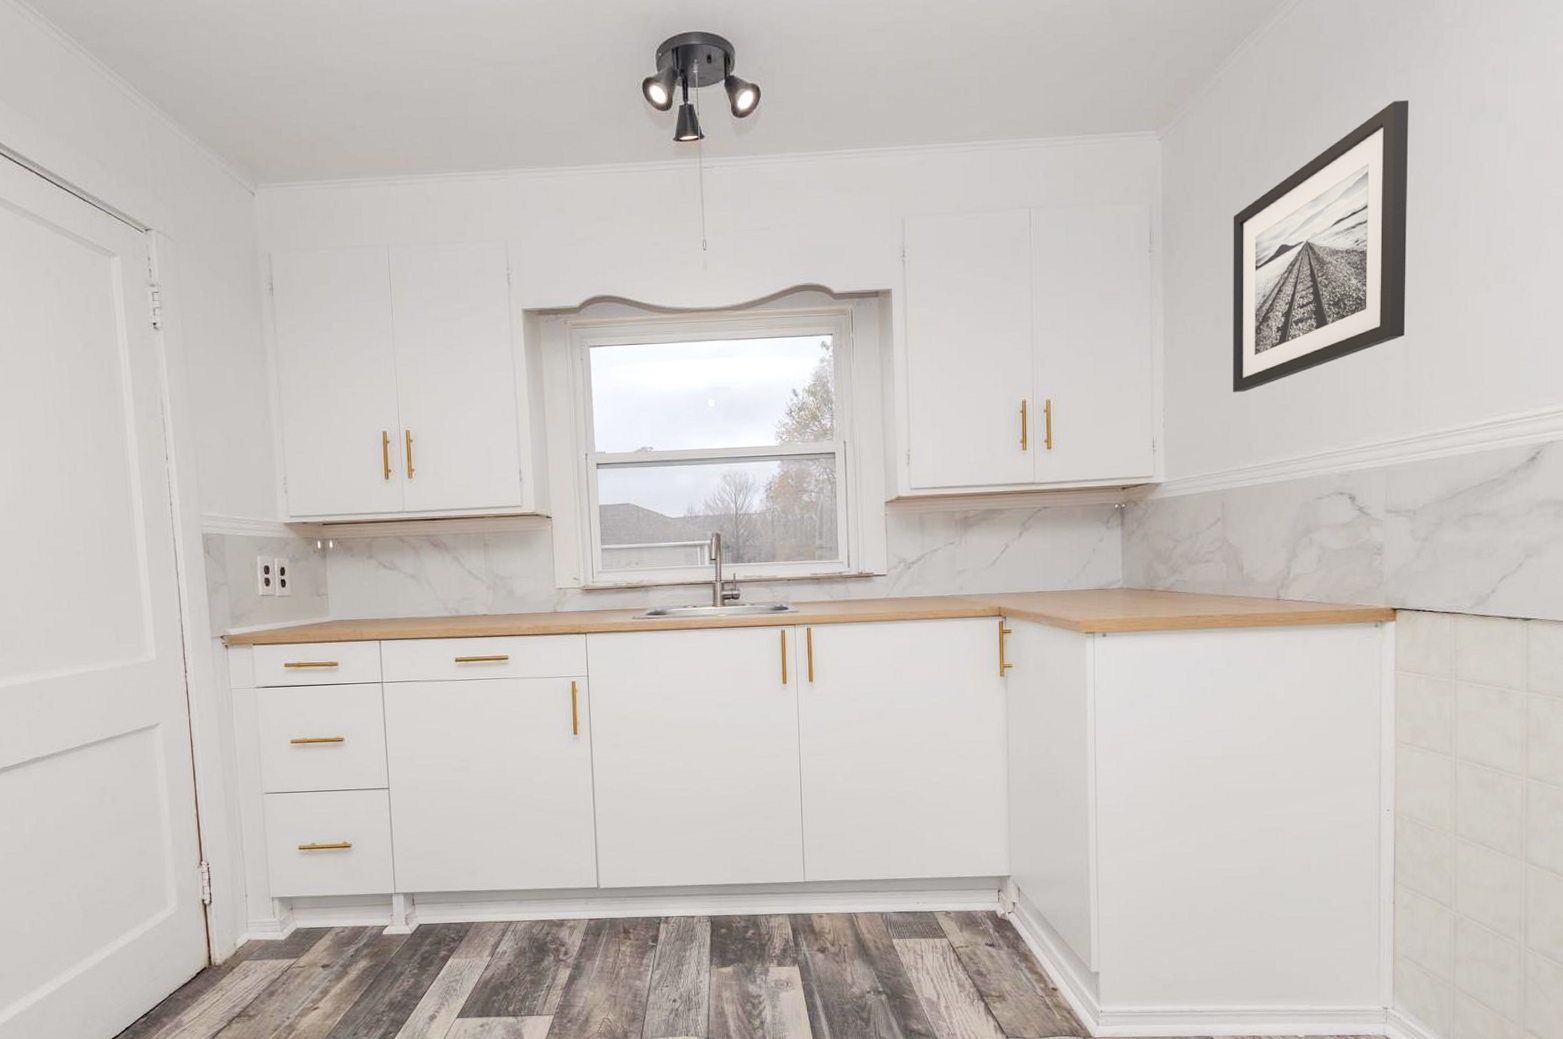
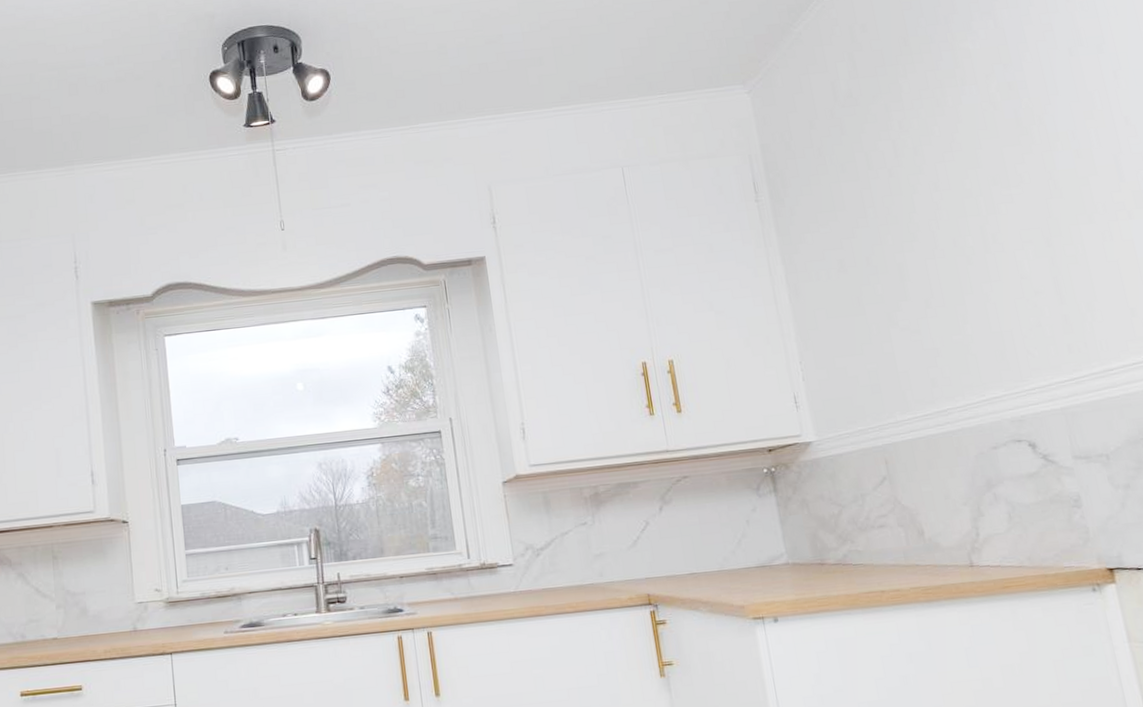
wall art: present [1233,100,1409,392] -> none [839,39,1051,339]

